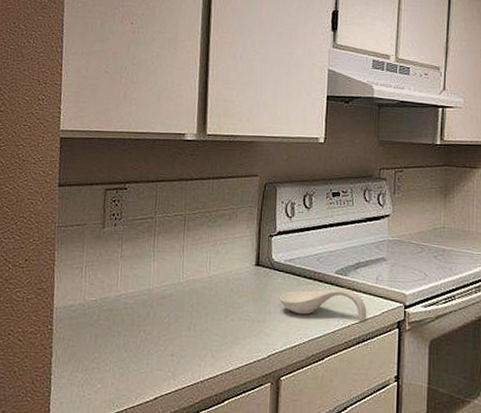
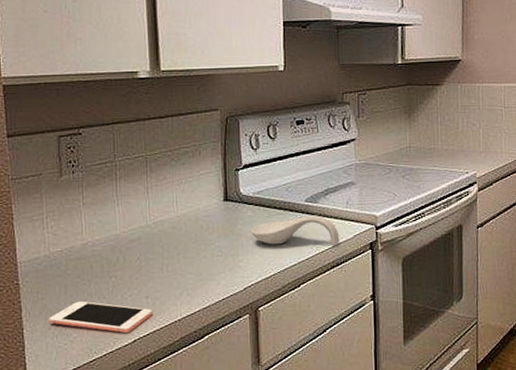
cell phone: none [76,352,176,389] -> present [49,301,152,333]

